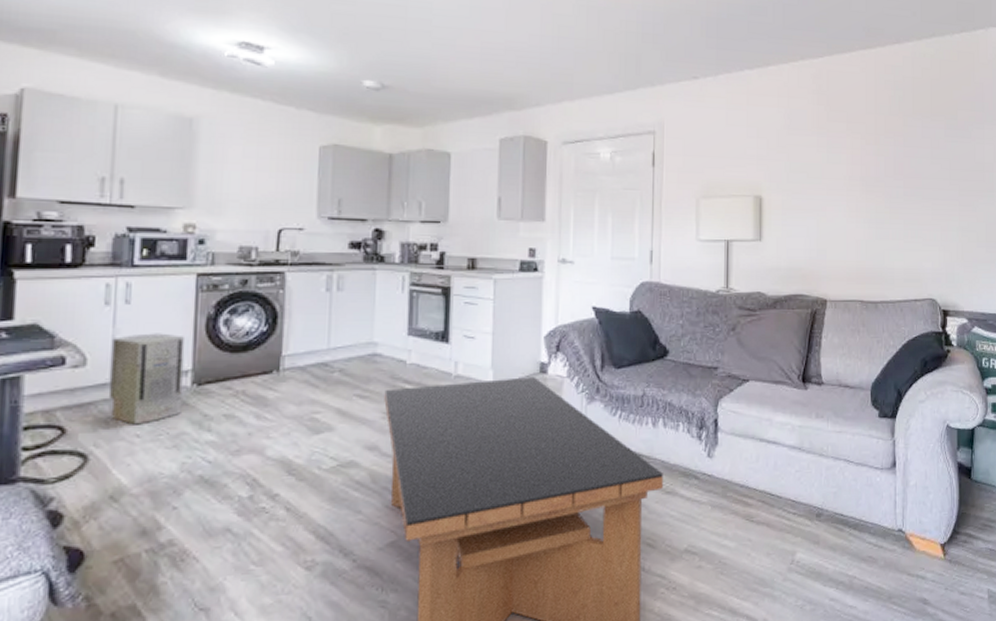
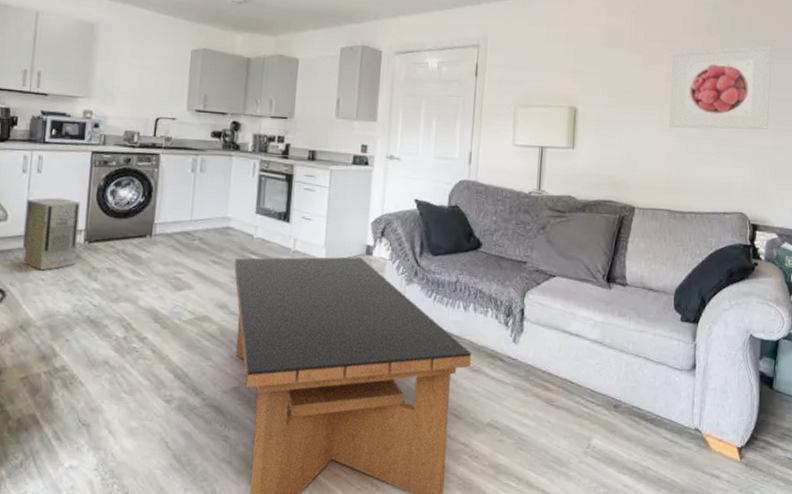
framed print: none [857,123,953,214] -> present [670,45,772,130]

